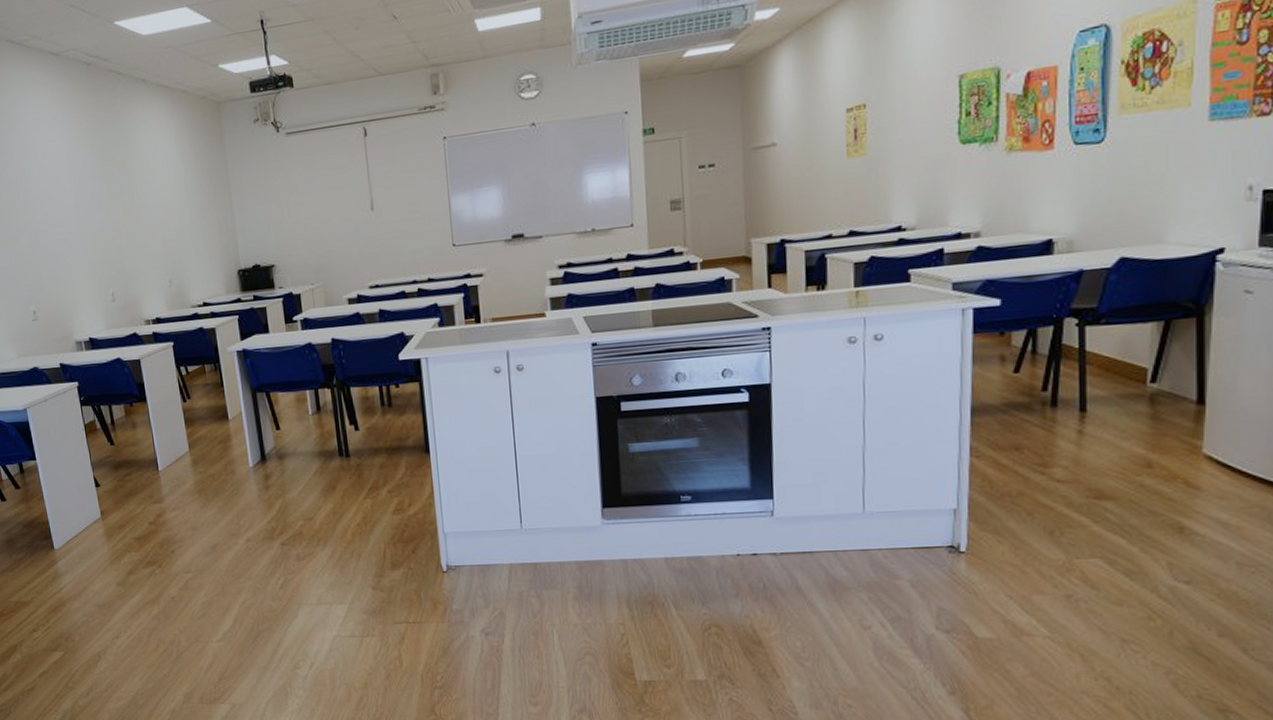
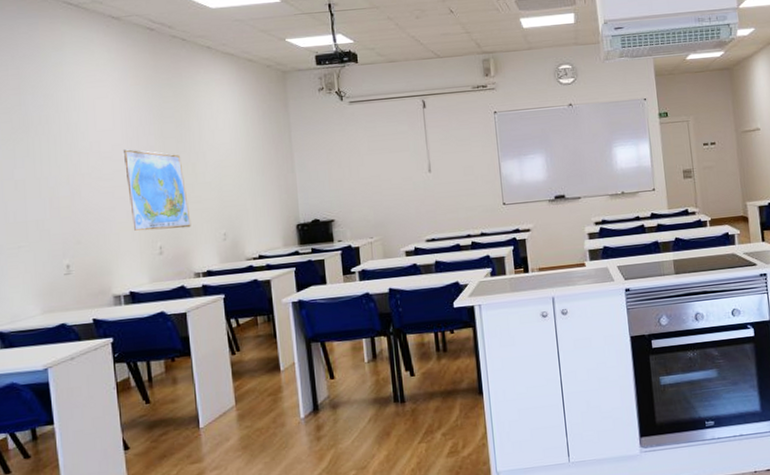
world map: none [72,194,139,278] -> present [122,149,191,231]

